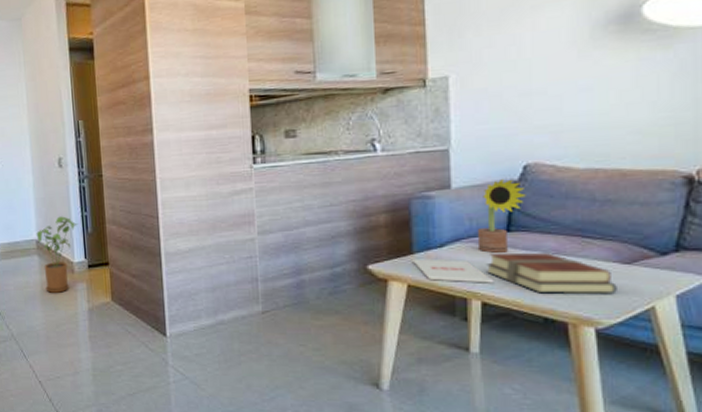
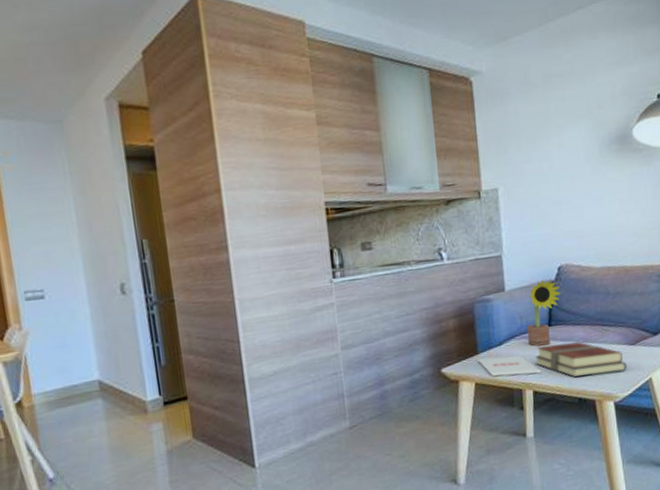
house plant: present [36,216,79,293] -> none [98,350,150,440]

